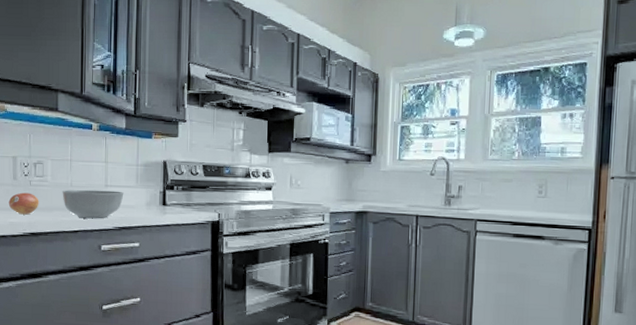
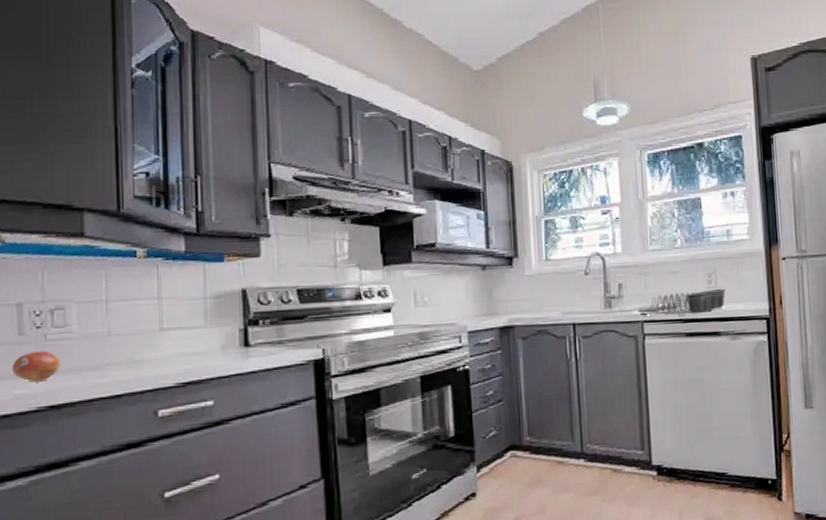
bowl: present [62,189,124,219] -> none [95,334,188,378]
dish rack: none [473,198,554,219] -> present [638,288,726,317]

